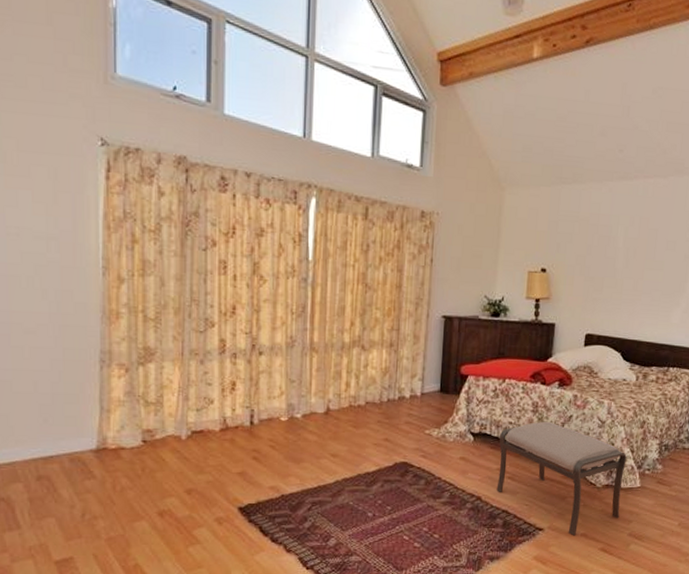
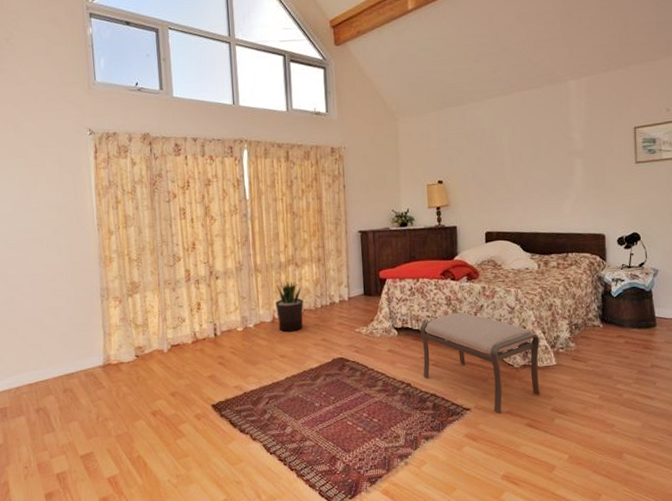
planter: none [331,363,367,428] -> present [275,279,304,332]

